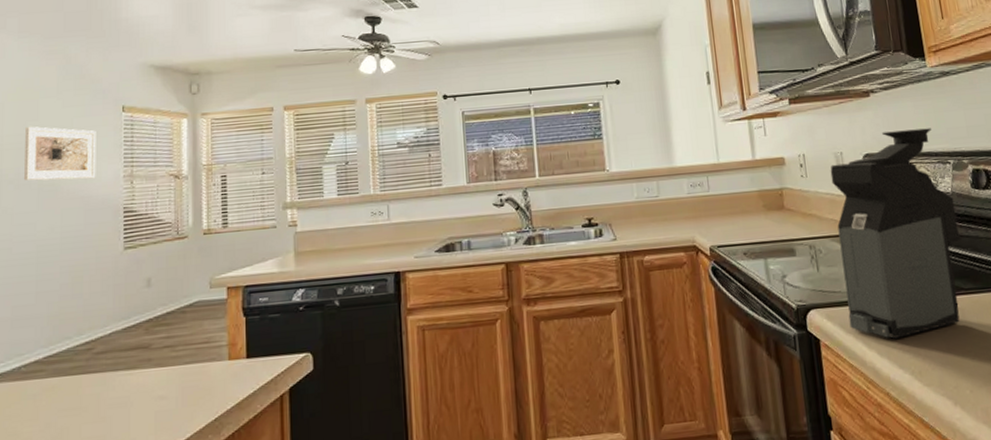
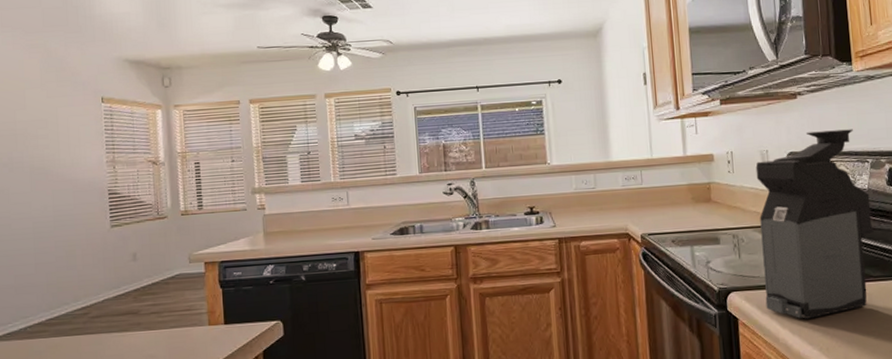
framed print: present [24,126,96,181] -> none [15,114,82,165]

